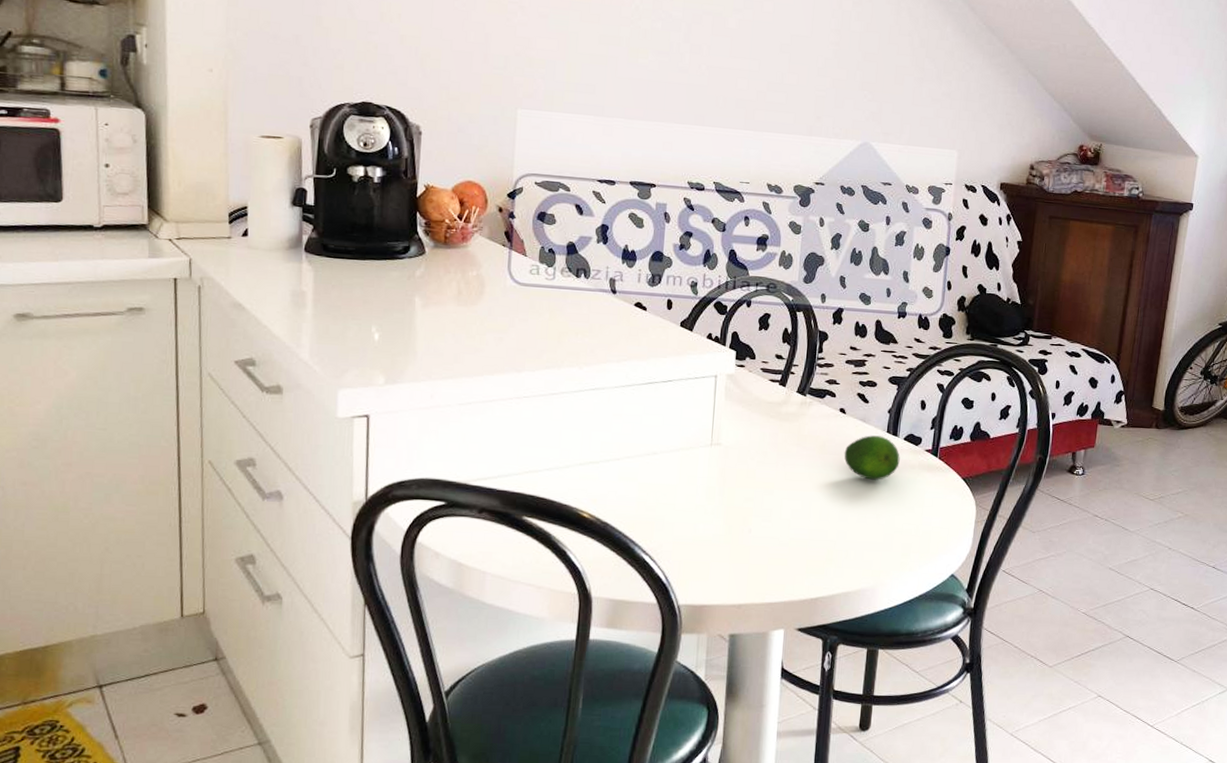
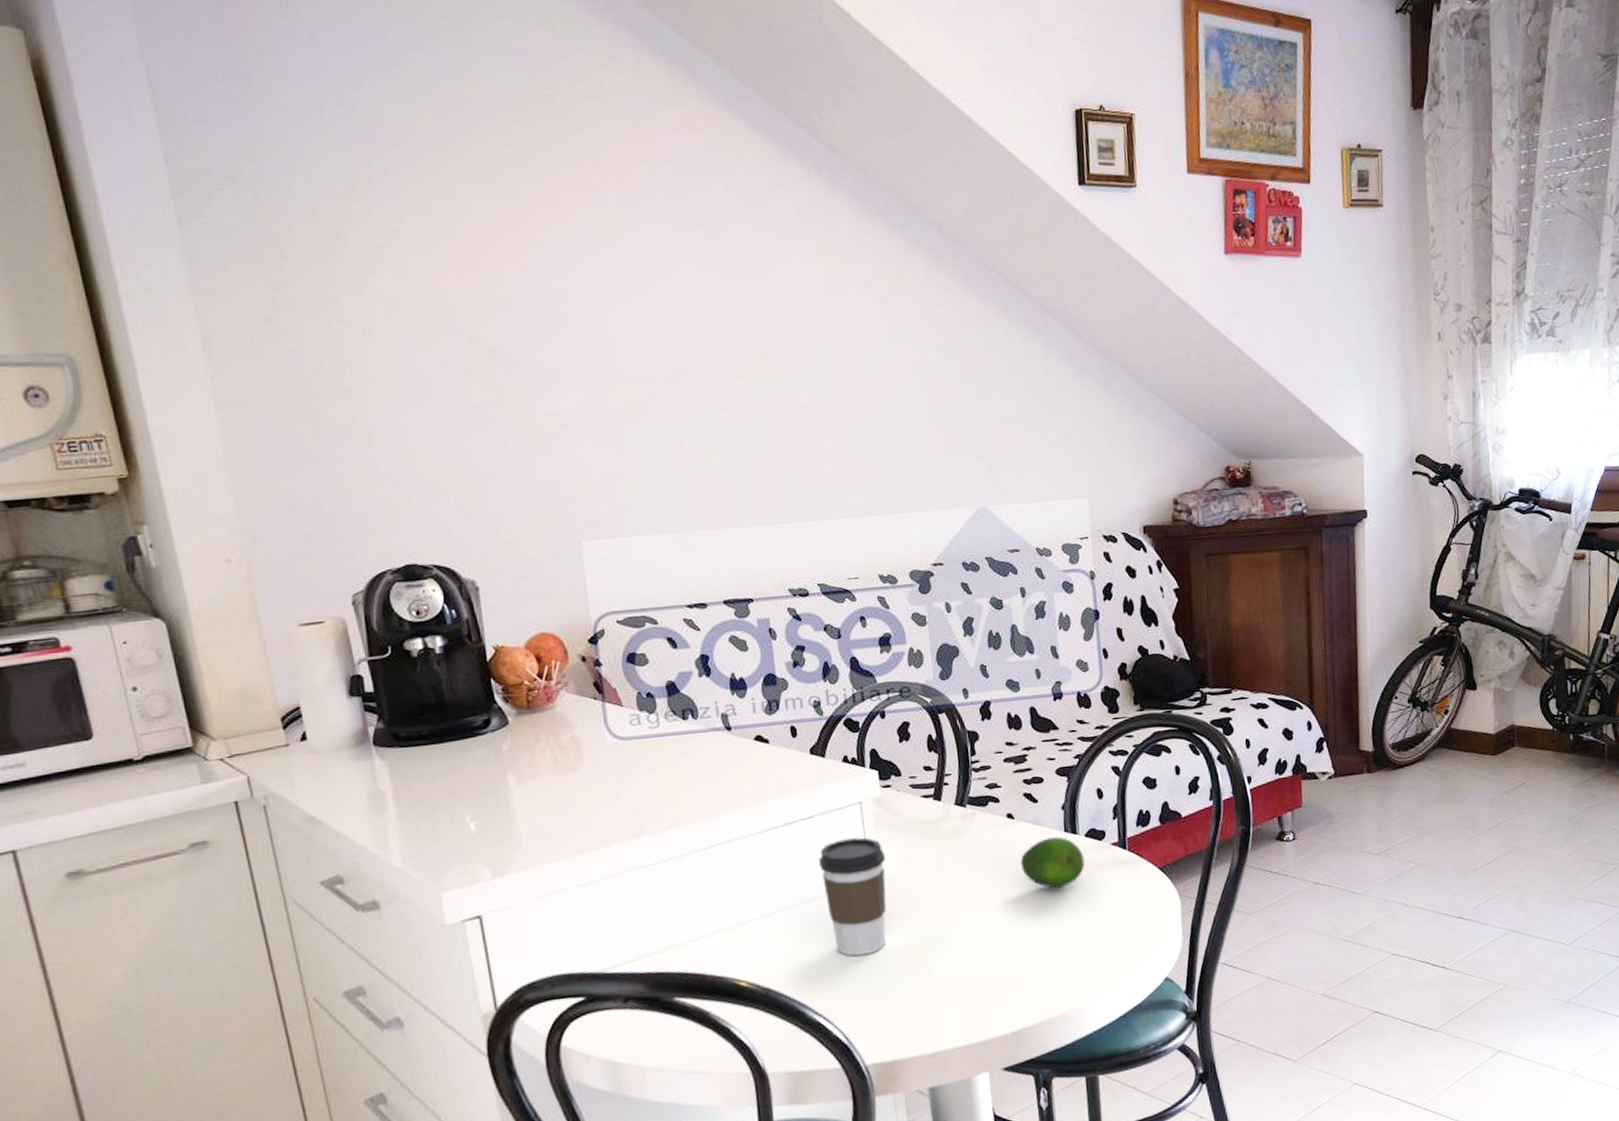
coffee cup: none [670,405,729,508] -> present [819,837,887,956]

